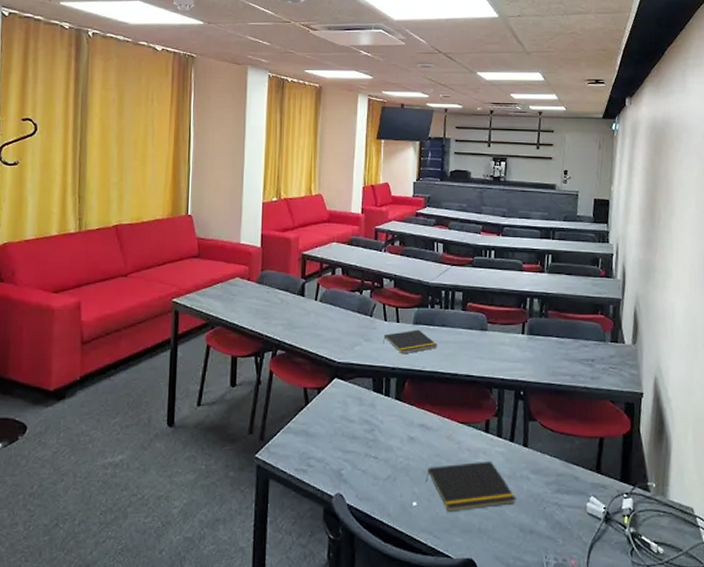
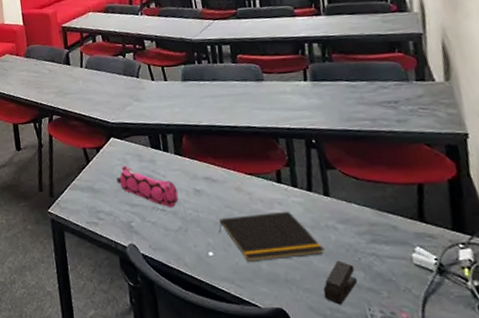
pencil case: none [333,408,392,456] -> present [116,165,179,208]
notepad: present [383,329,438,355] -> none [153,86,211,111]
stapler: none [510,510,539,554] -> present [323,260,357,305]

